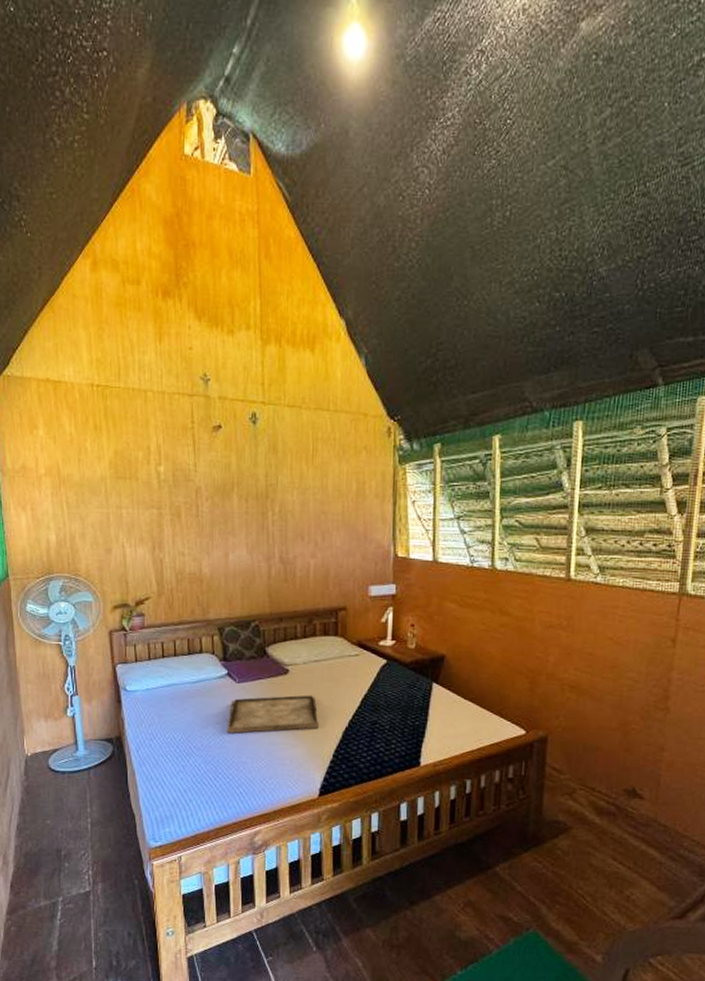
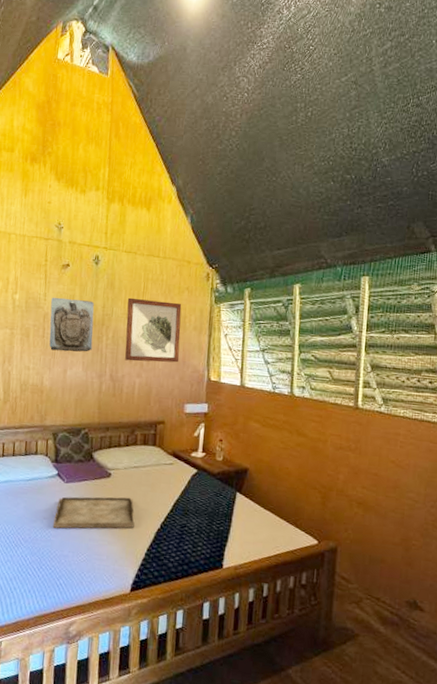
wall sculpture: none [203,467,257,533] -> present [49,297,94,353]
wall art: none [294,462,360,539] -> present [125,297,182,363]

